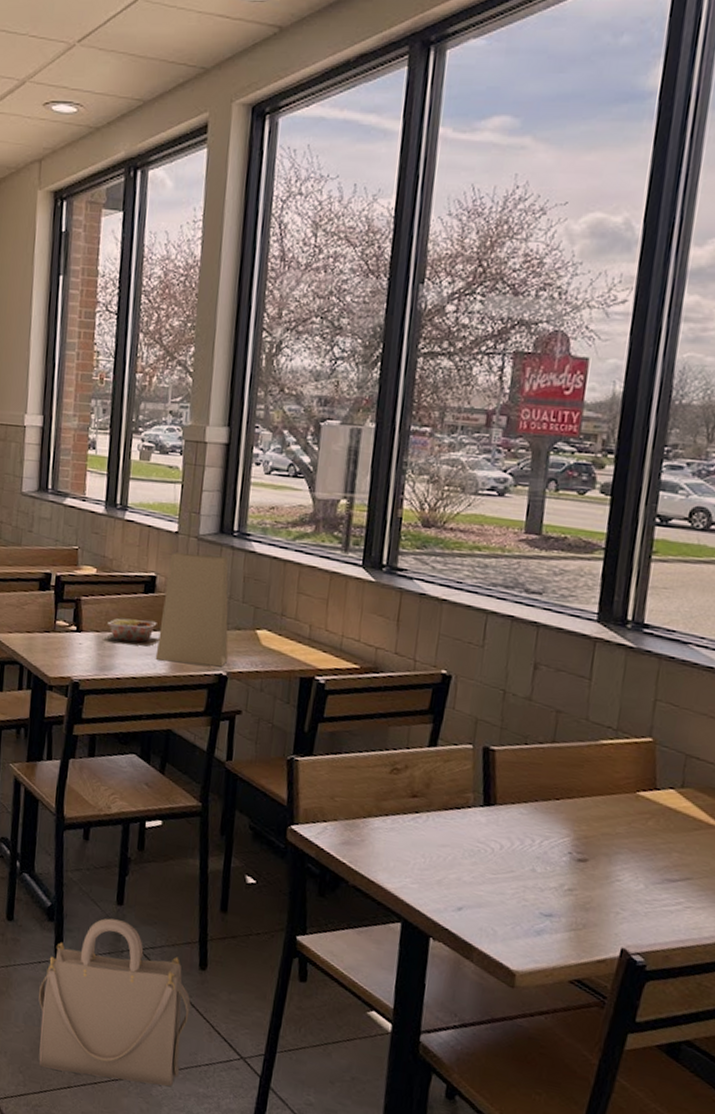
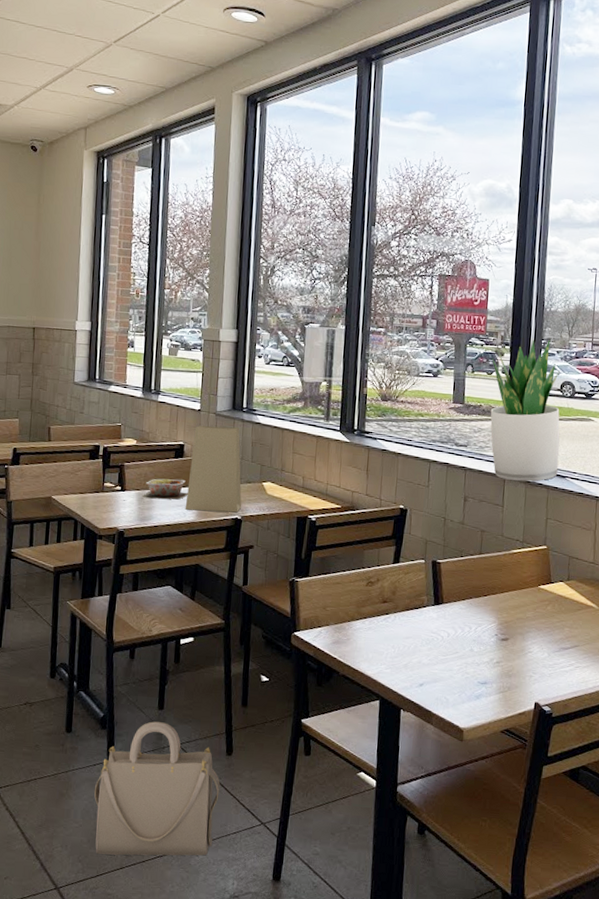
planter: none [578,446,689,648] -> present [490,340,560,482]

